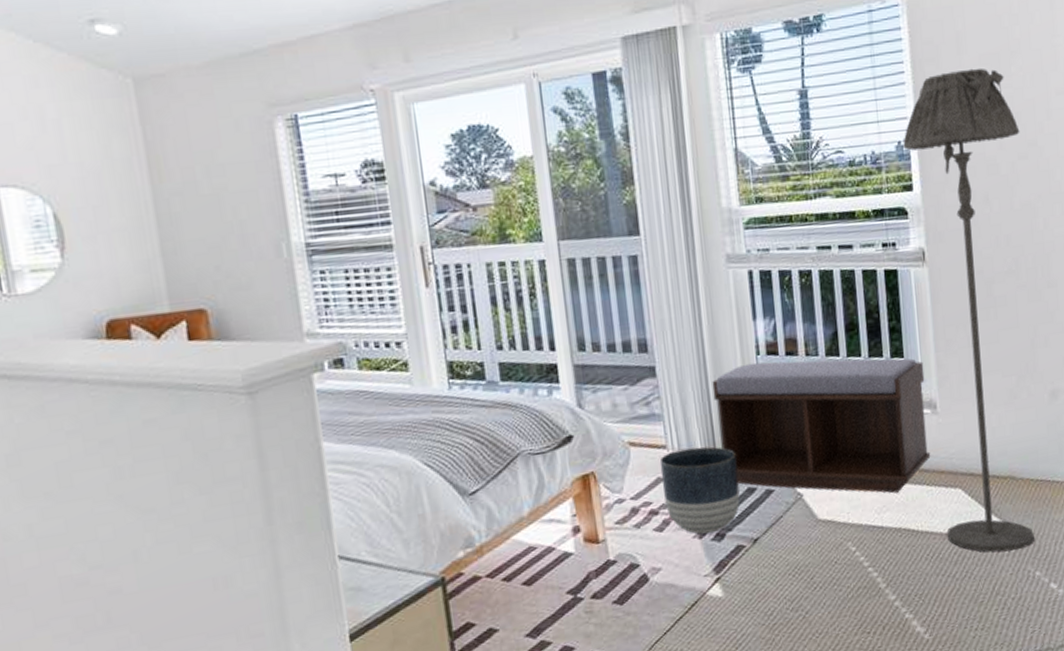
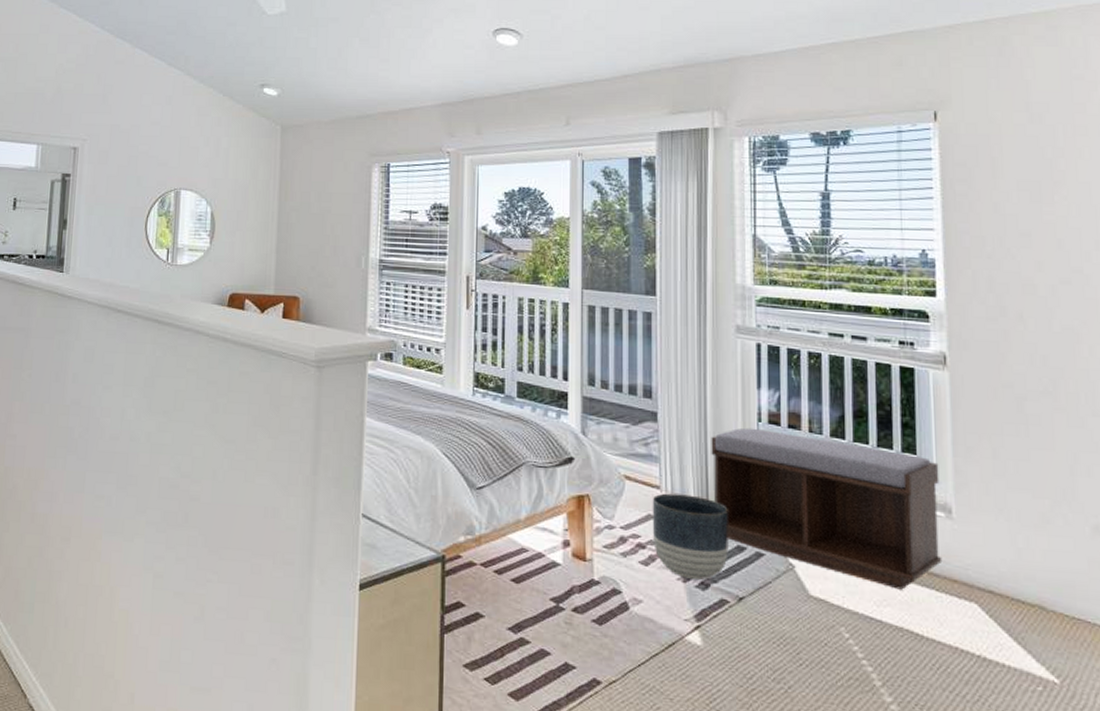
floor lamp: present [903,67,1035,552] -> none [928,192,1069,690]

